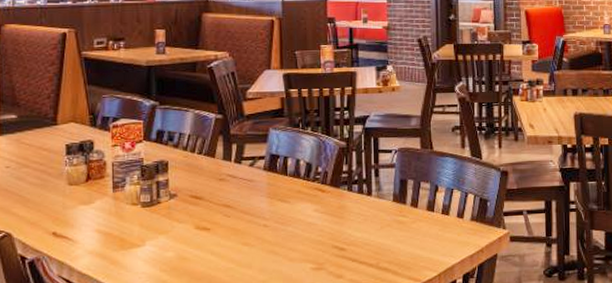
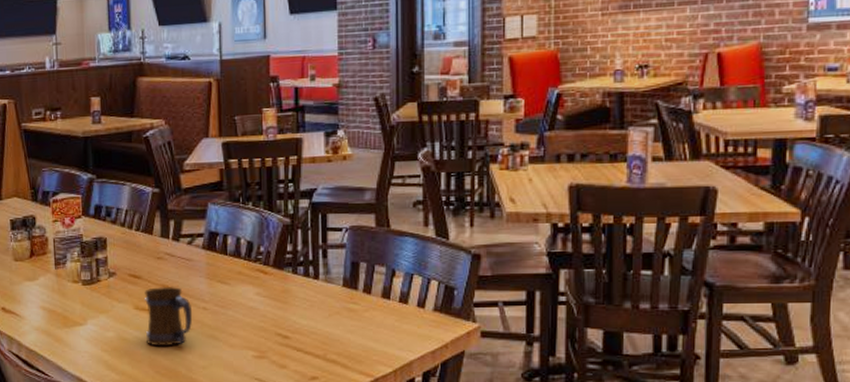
beer mug: none [206,205,254,263] -> present [145,286,193,345]

